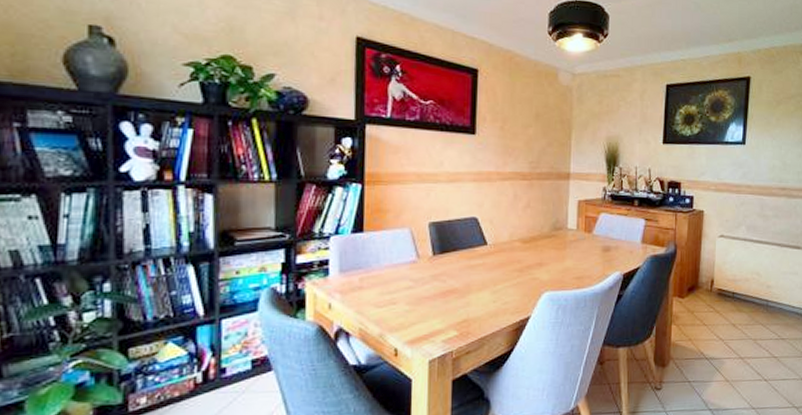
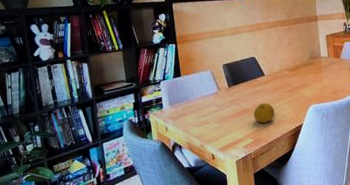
fruit: none [464,283,495,311] -> present [253,103,275,123]

